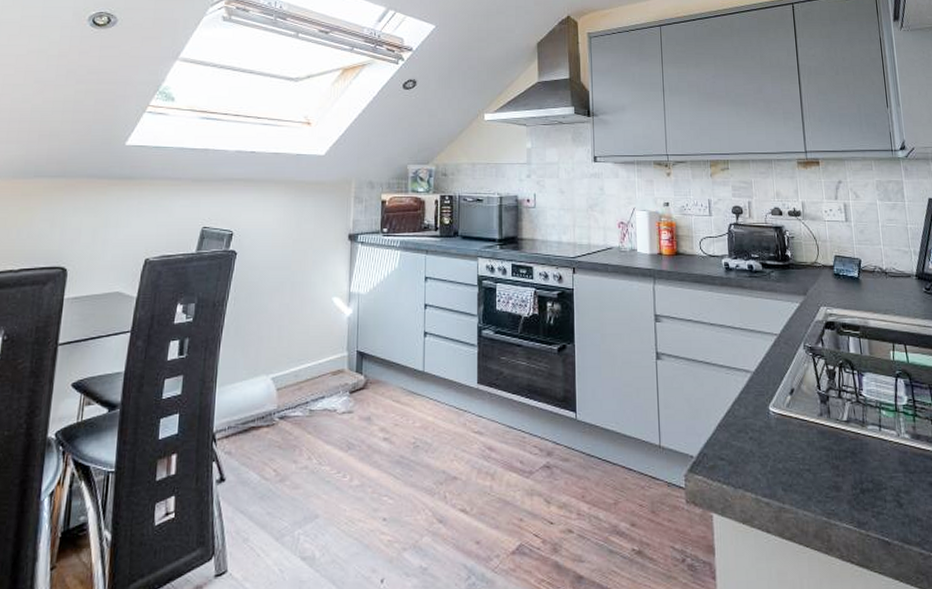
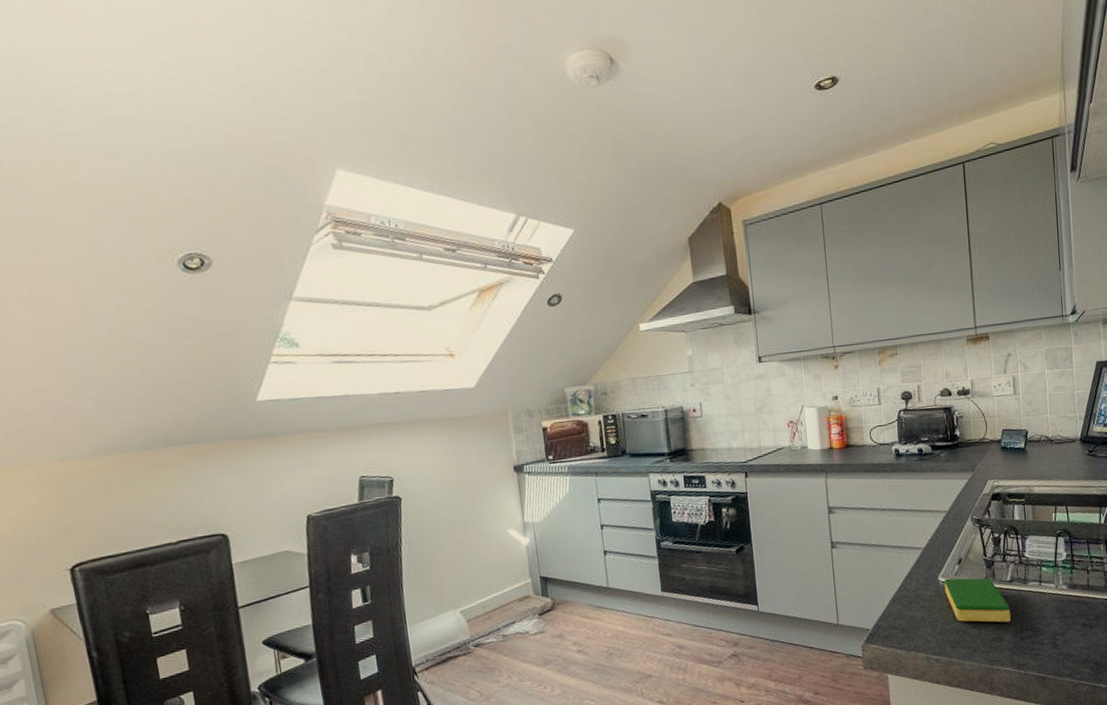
dish sponge: none [775,409,849,469] -> present [944,578,1011,623]

